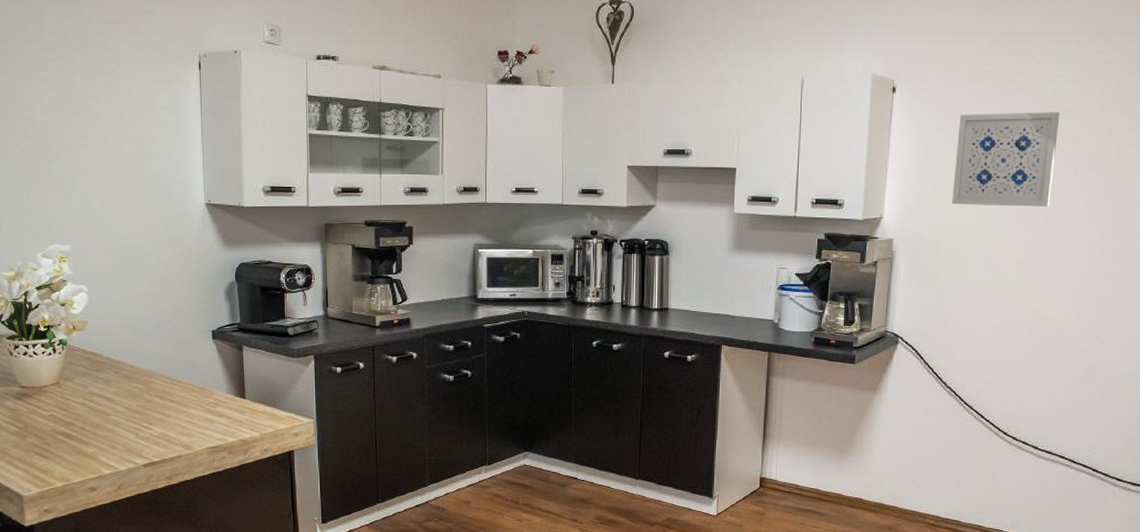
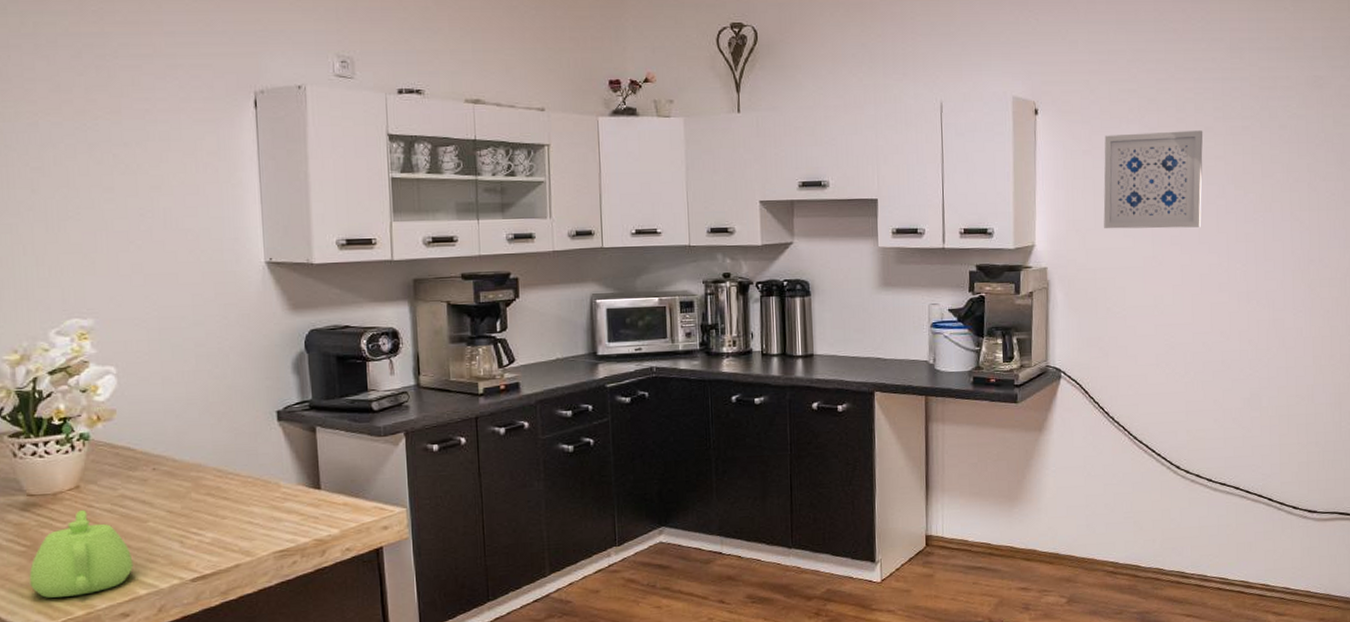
teapot: none [21,401,99,471] -> present [29,509,133,598]

